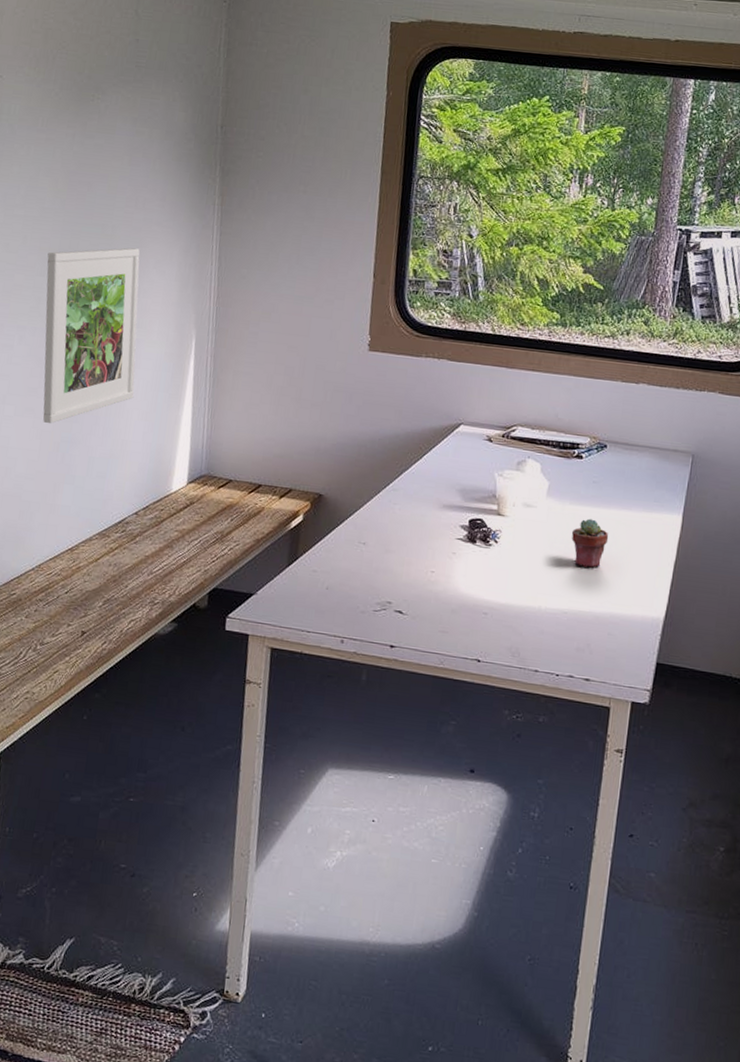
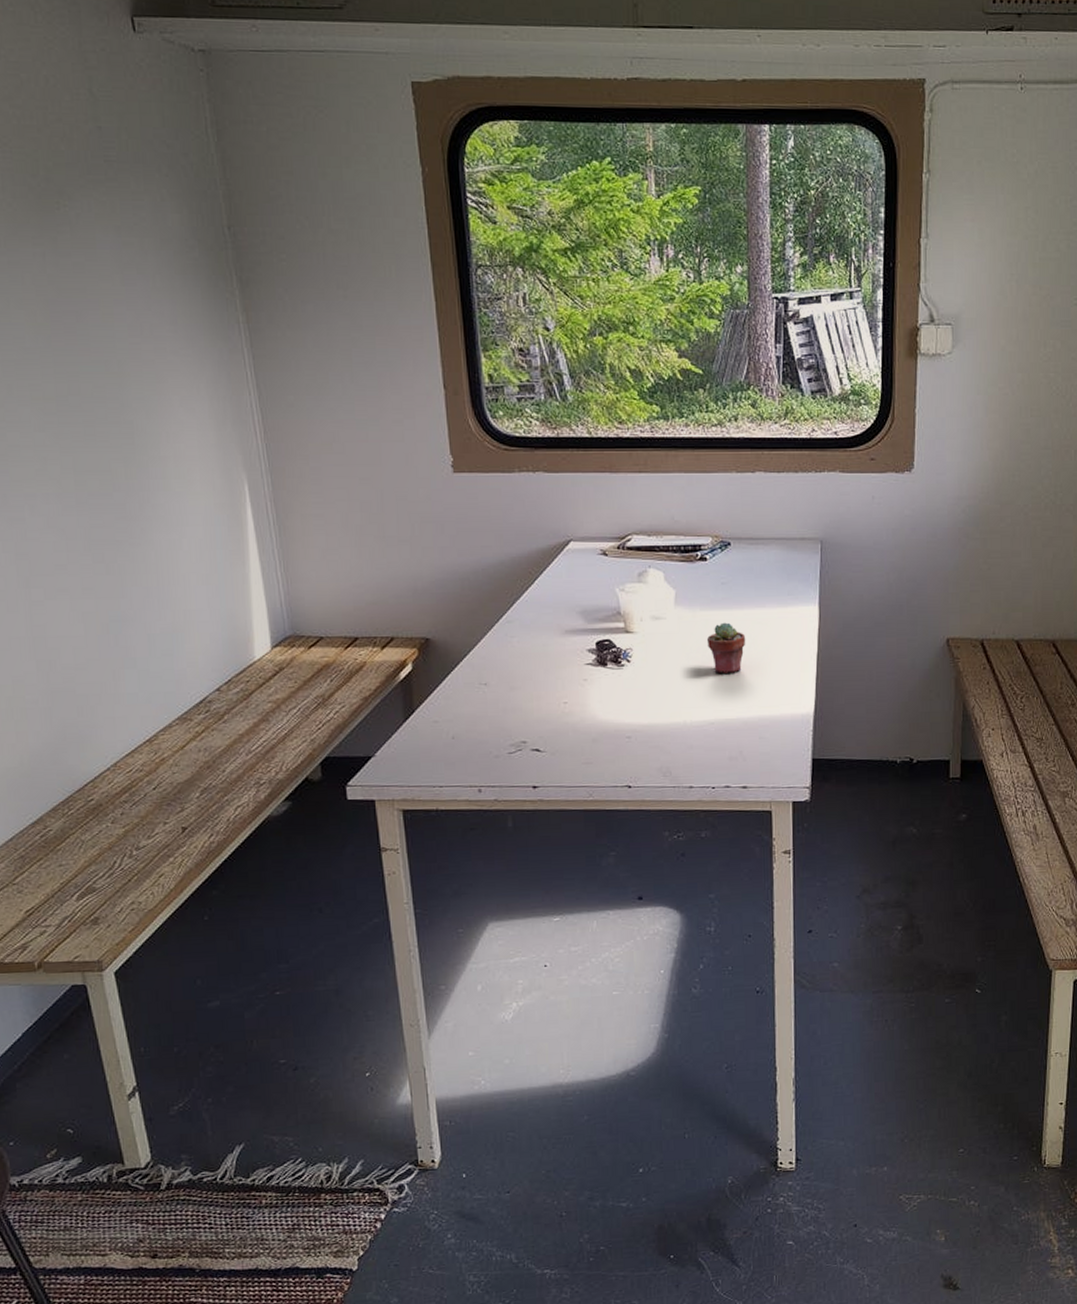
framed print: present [43,247,140,424] -> none [43,385,188,604]

